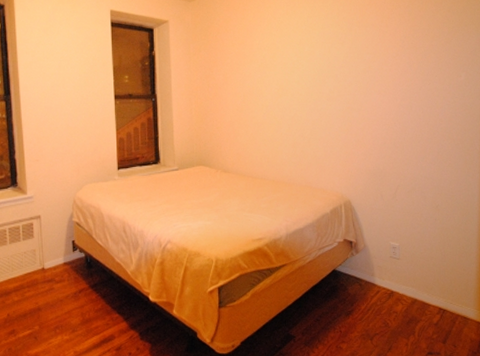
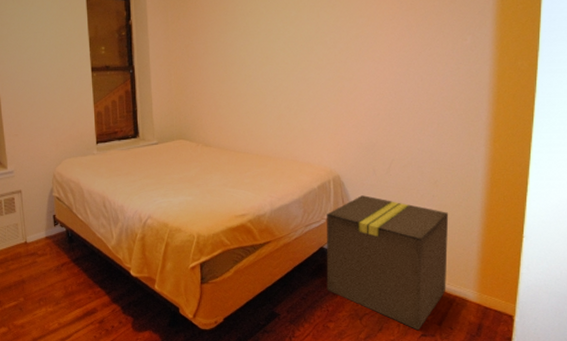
cardboard box: none [338,219,450,349] -> present [326,195,449,331]

